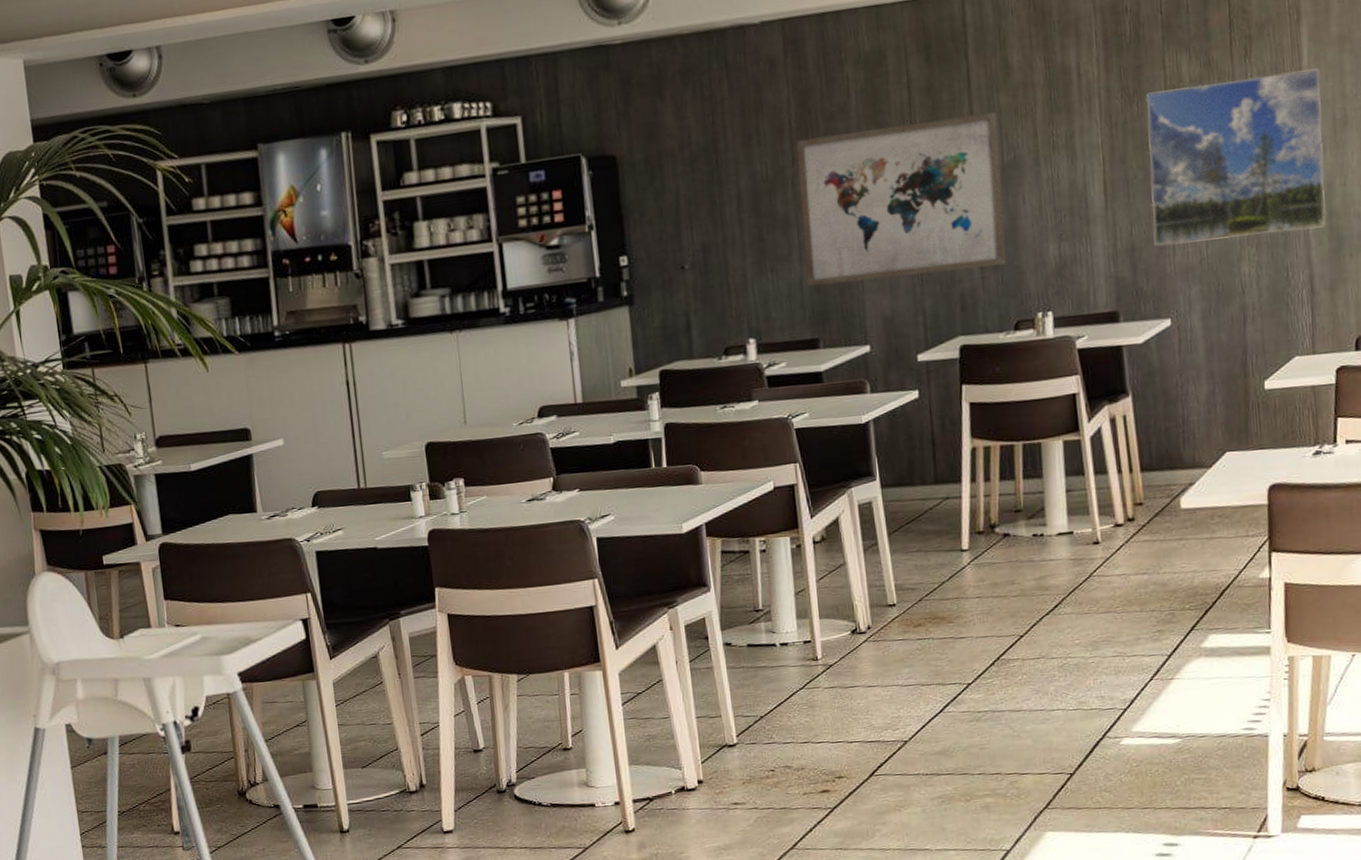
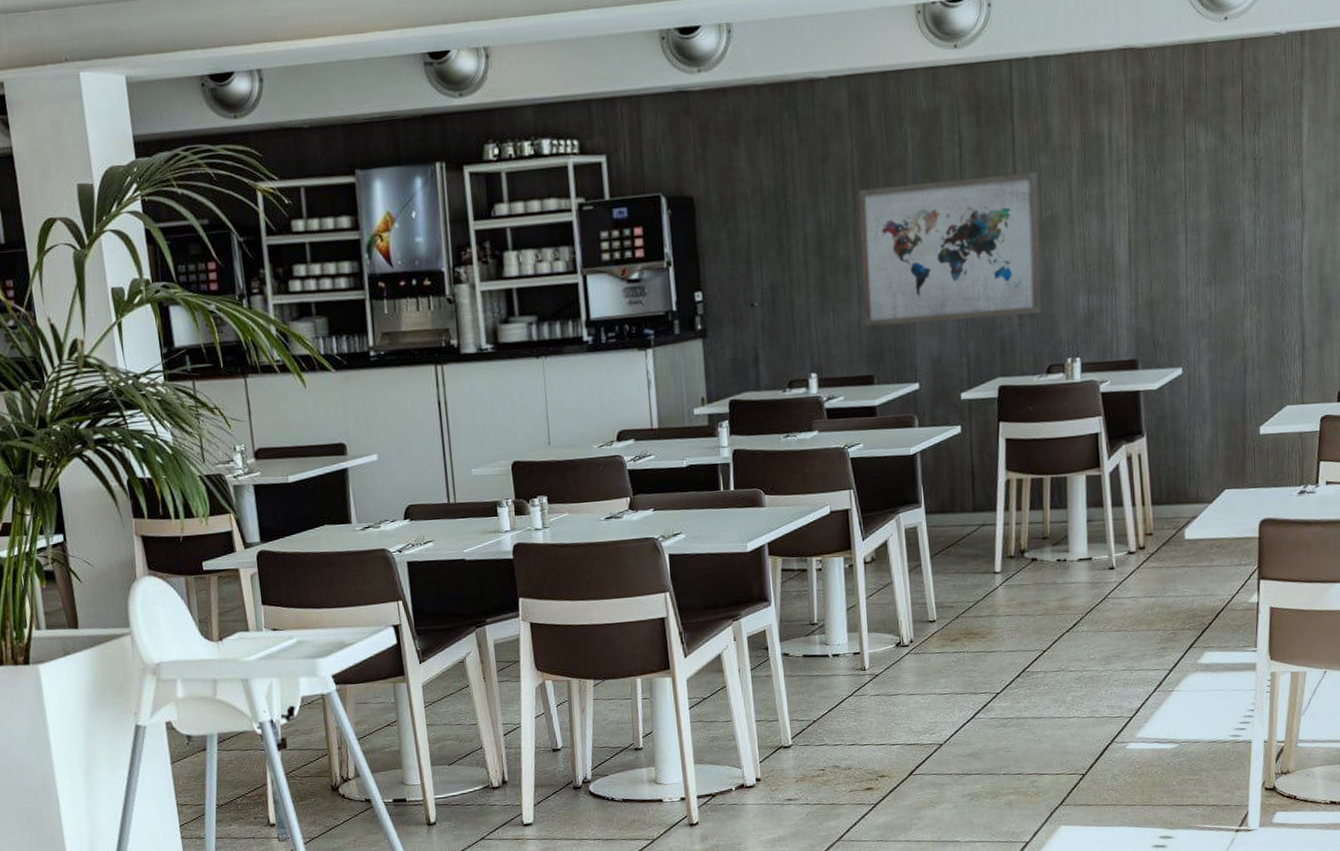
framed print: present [1145,68,1326,246] -> none [1167,146,1318,301]

